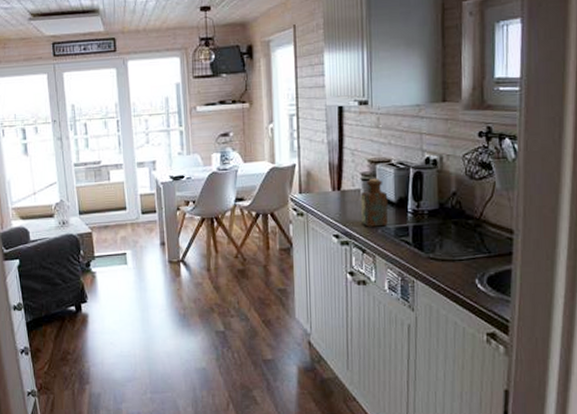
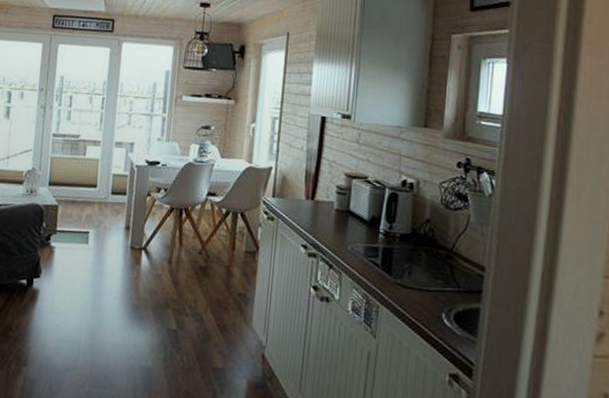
bottle: present [361,178,389,227] -> none [331,192,361,244]

